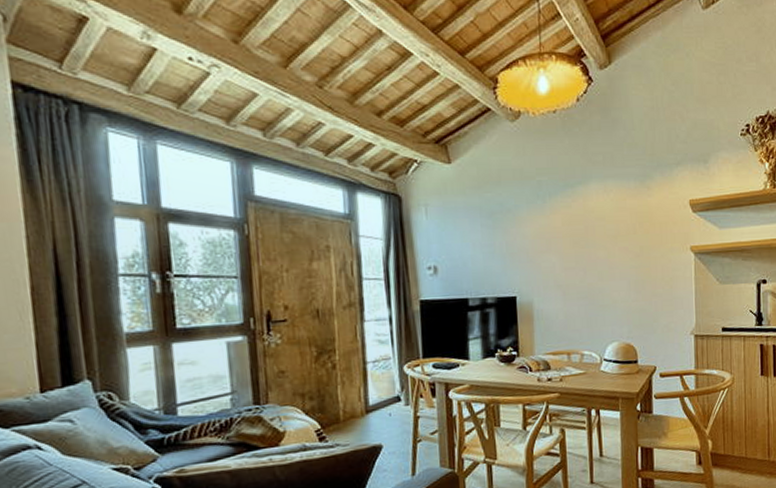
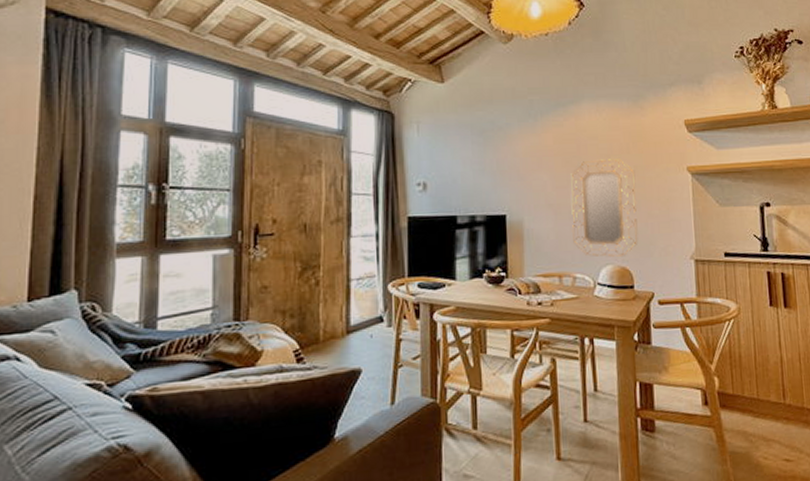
home mirror: none [579,239,643,335] -> present [571,159,638,257]

